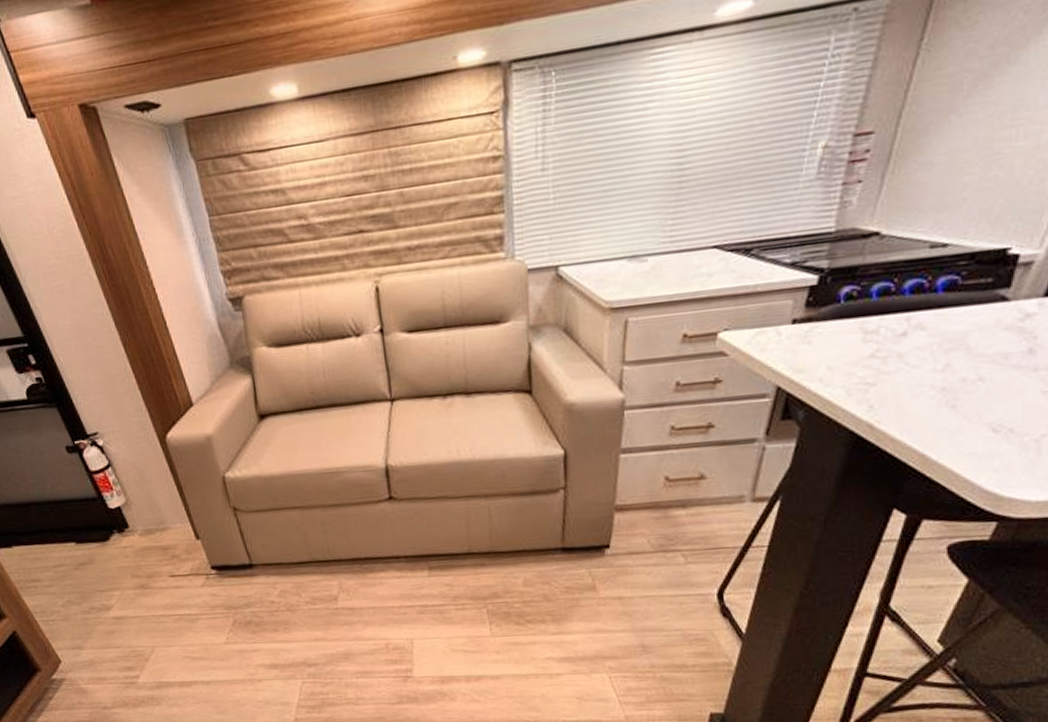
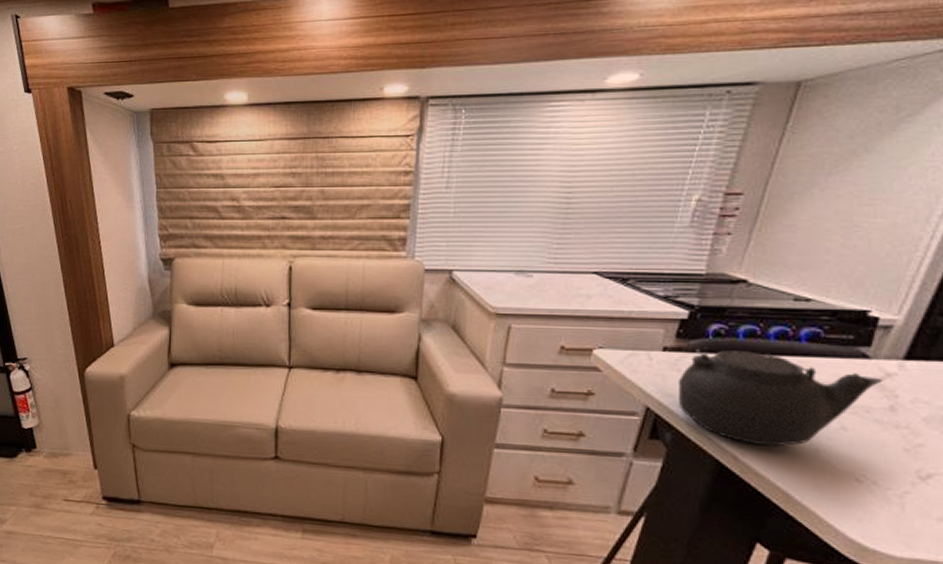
teapot: none [809,310,1023,410] -> present [677,347,884,447]

